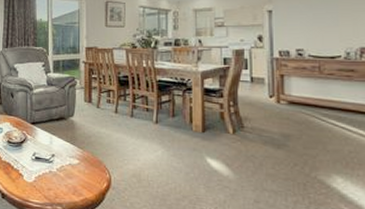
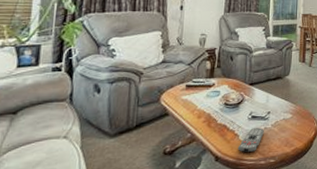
remote control: none [23,170,49,196] -> present [237,128,264,153]

